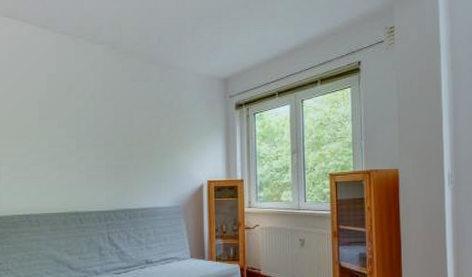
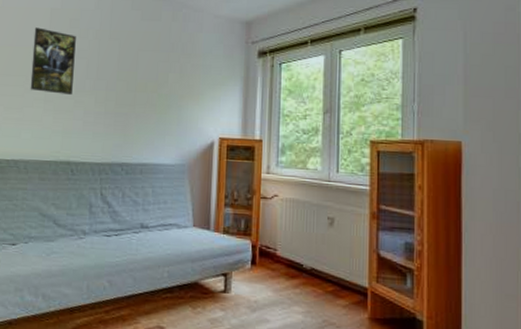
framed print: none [33,92,74,153] -> present [30,27,76,96]

